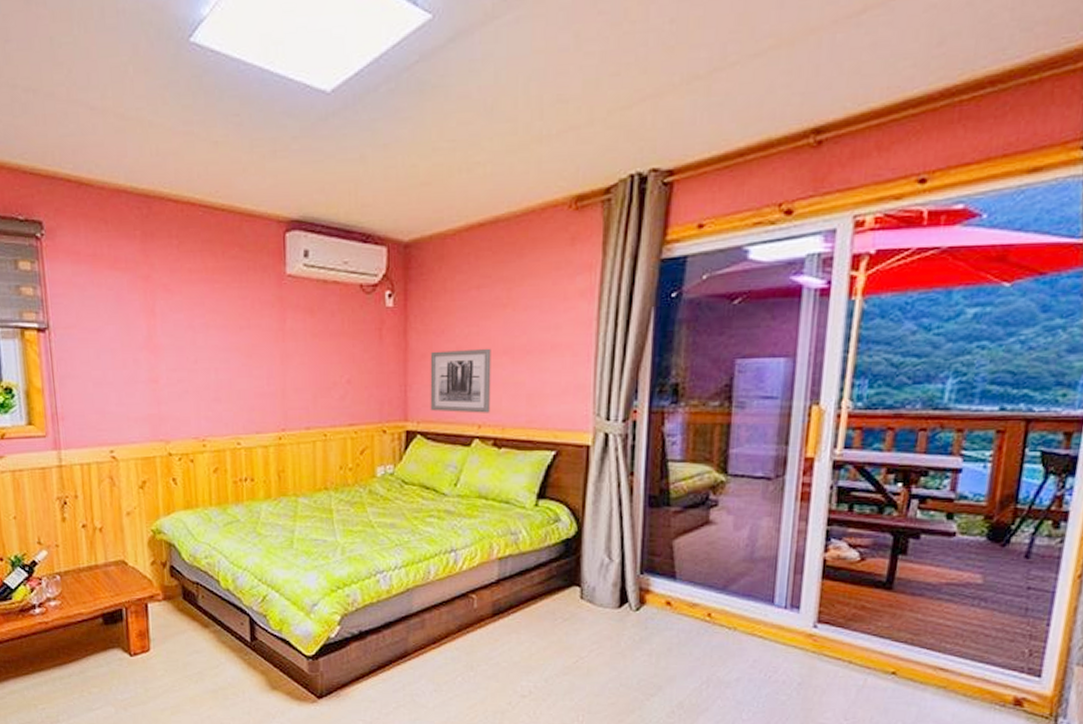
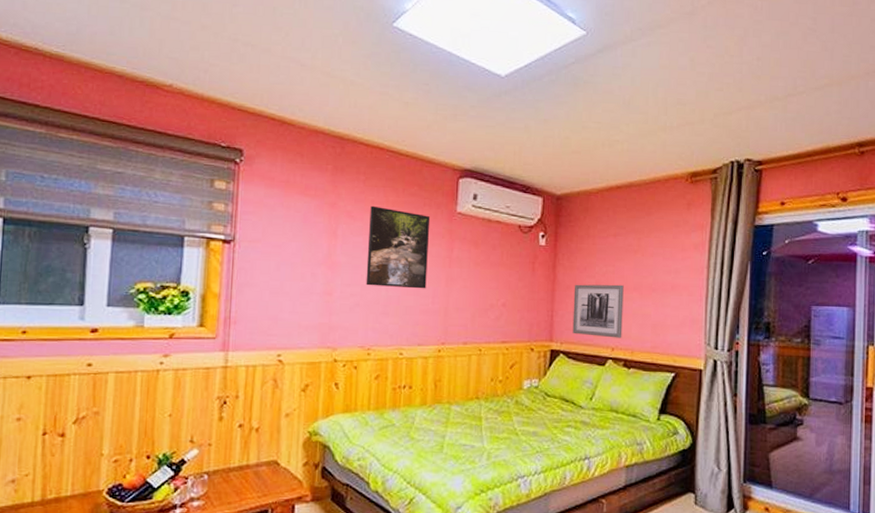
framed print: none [188,275,259,370] -> present [366,205,431,289]

